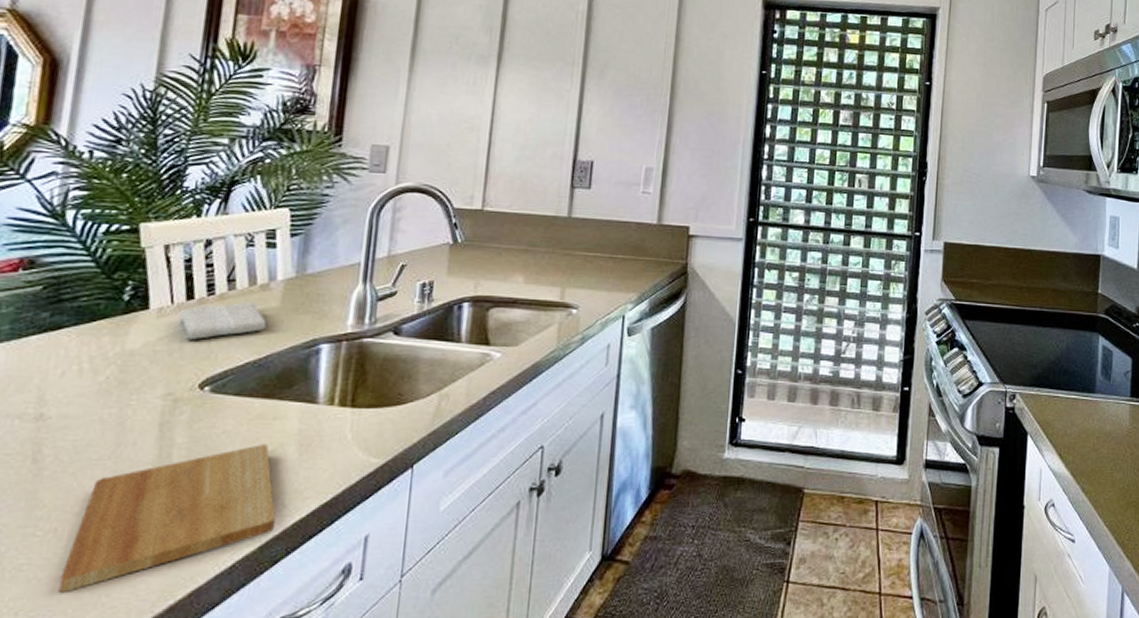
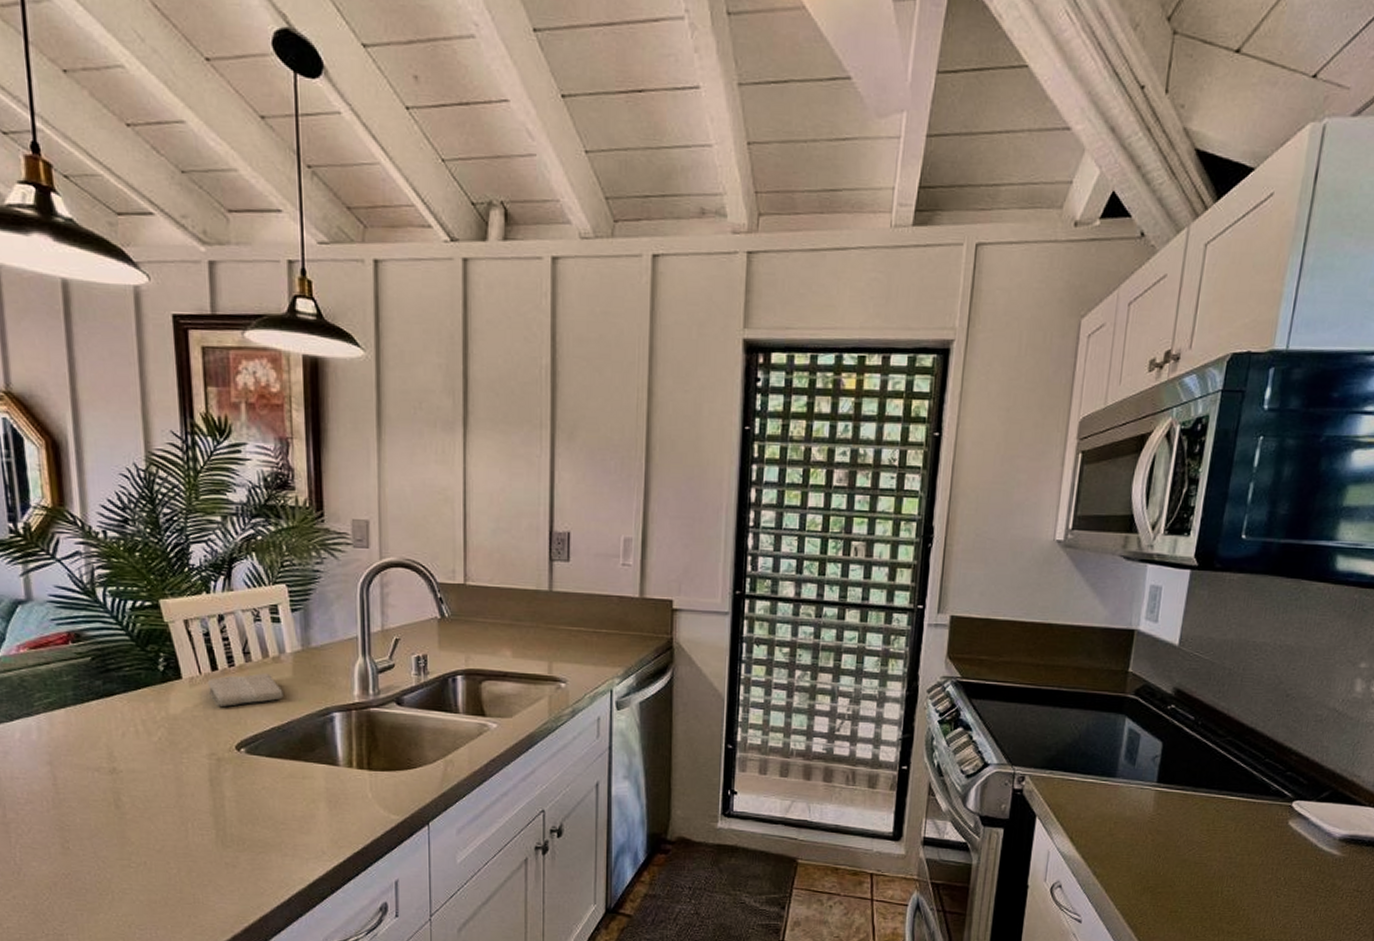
cutting board: present [58,444,276,592] -> none [157,799,318,912]

